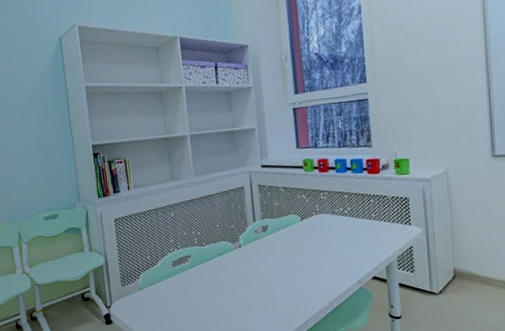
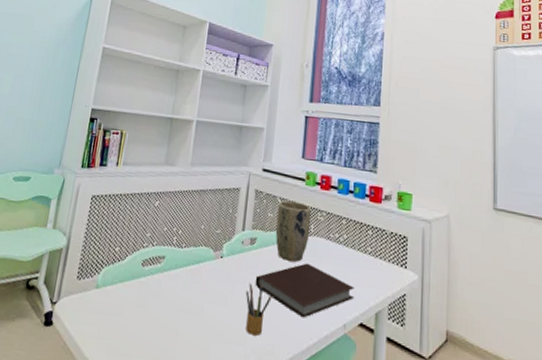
pencil box: none [267,262,291,302] -> present [245,283,272,336]
notebook: none [273,237,366,282] -> present [255,263,355,318]
plant pot: none [281,187,316,239] -> present [275,200,312,262]

